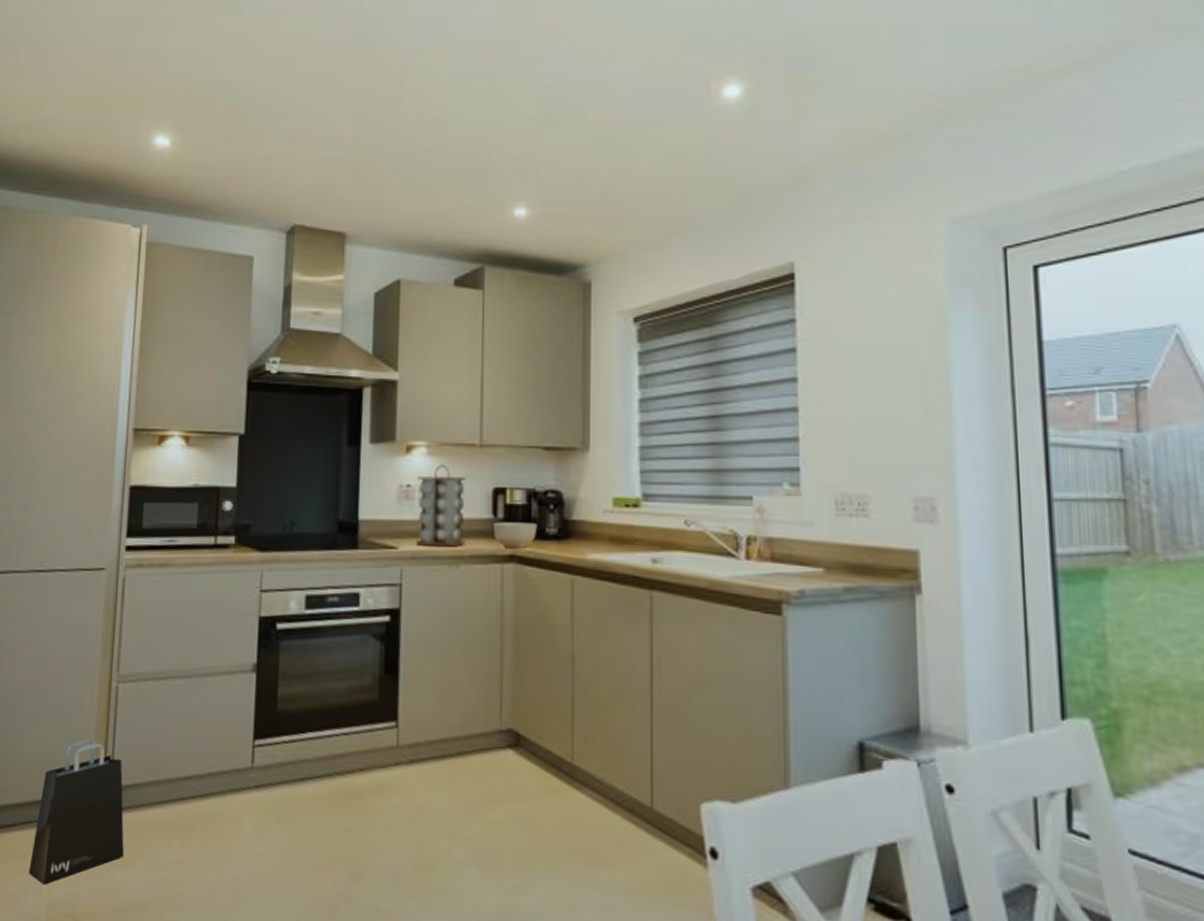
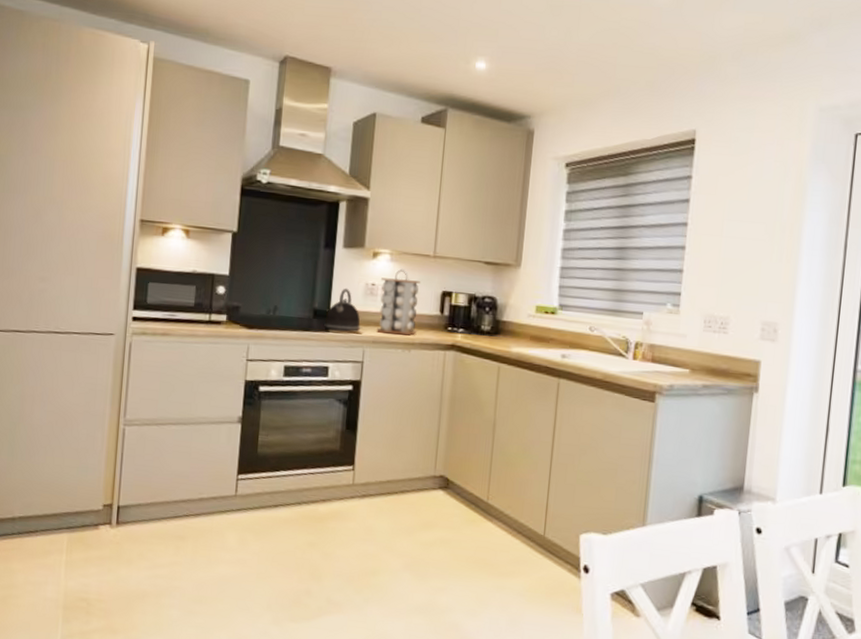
shopping bag: present [28,739,124,885] -> none [48,468,129,577]
kettle: none [352,492,396,548] -> present [324,288,360,333]
bowl: present [493,522,538,549] -> none [439,318,475,340]

